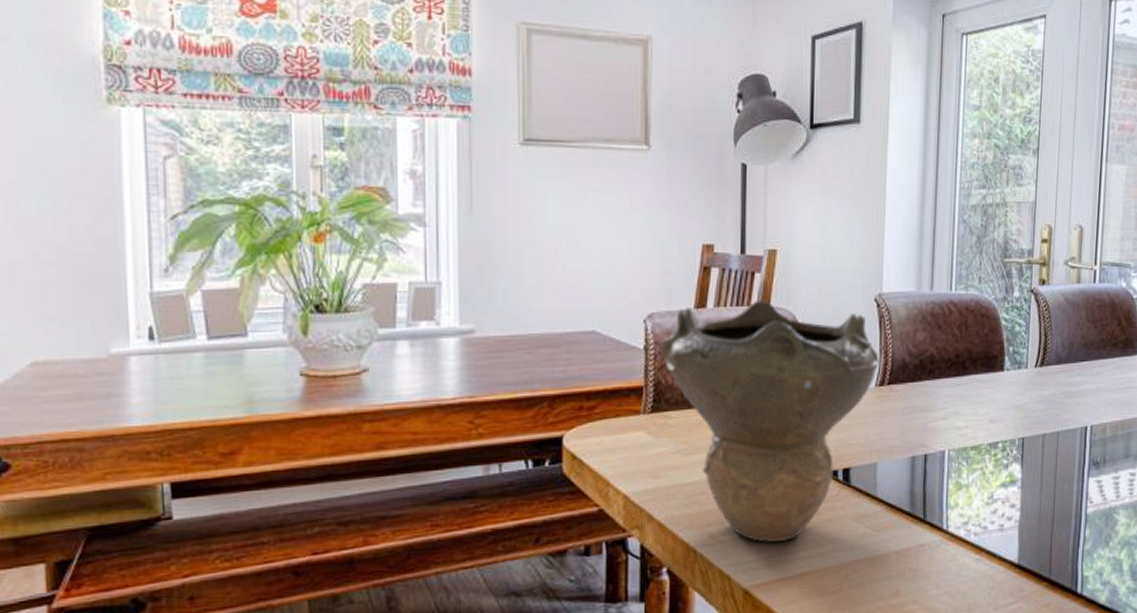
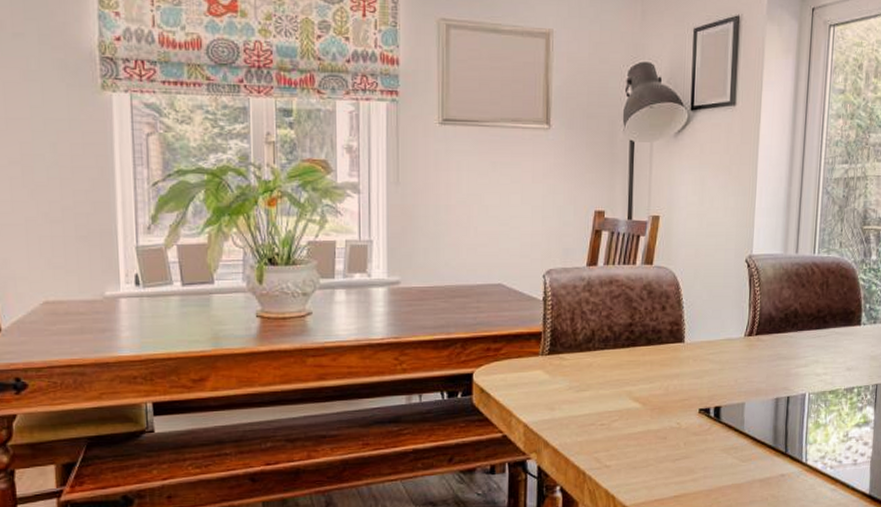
decorative bowl: present [660,299,879,542] -> none [557,259,748,468]

